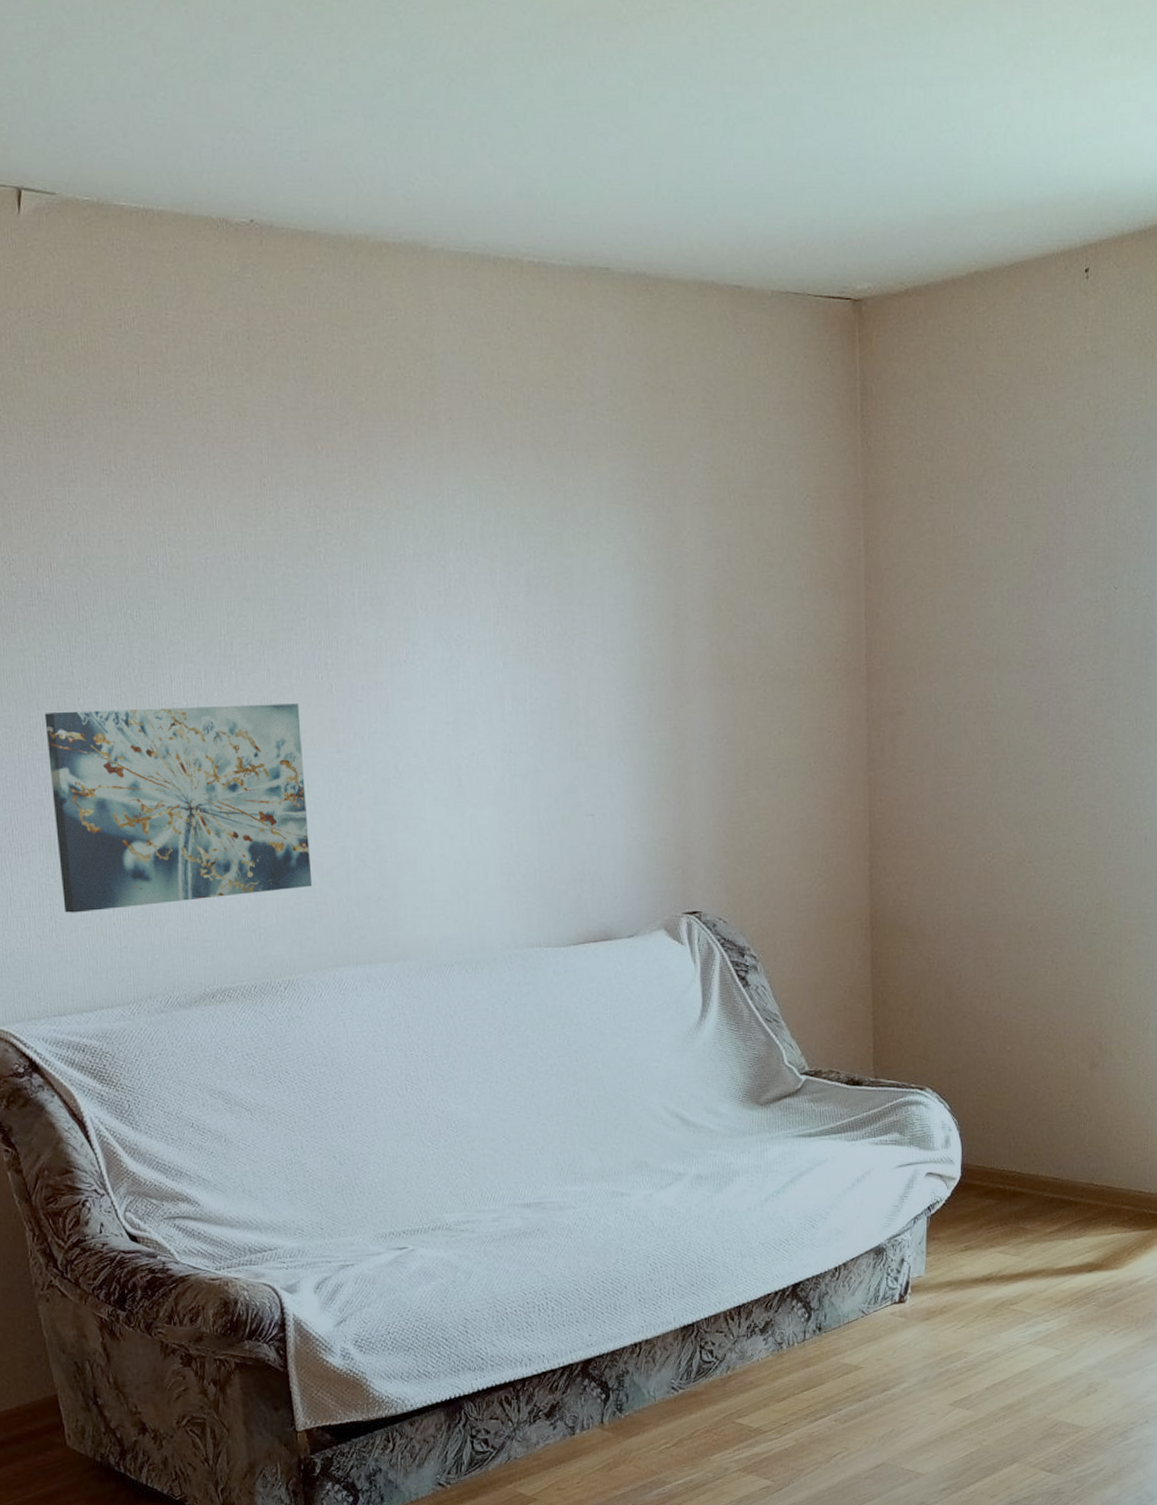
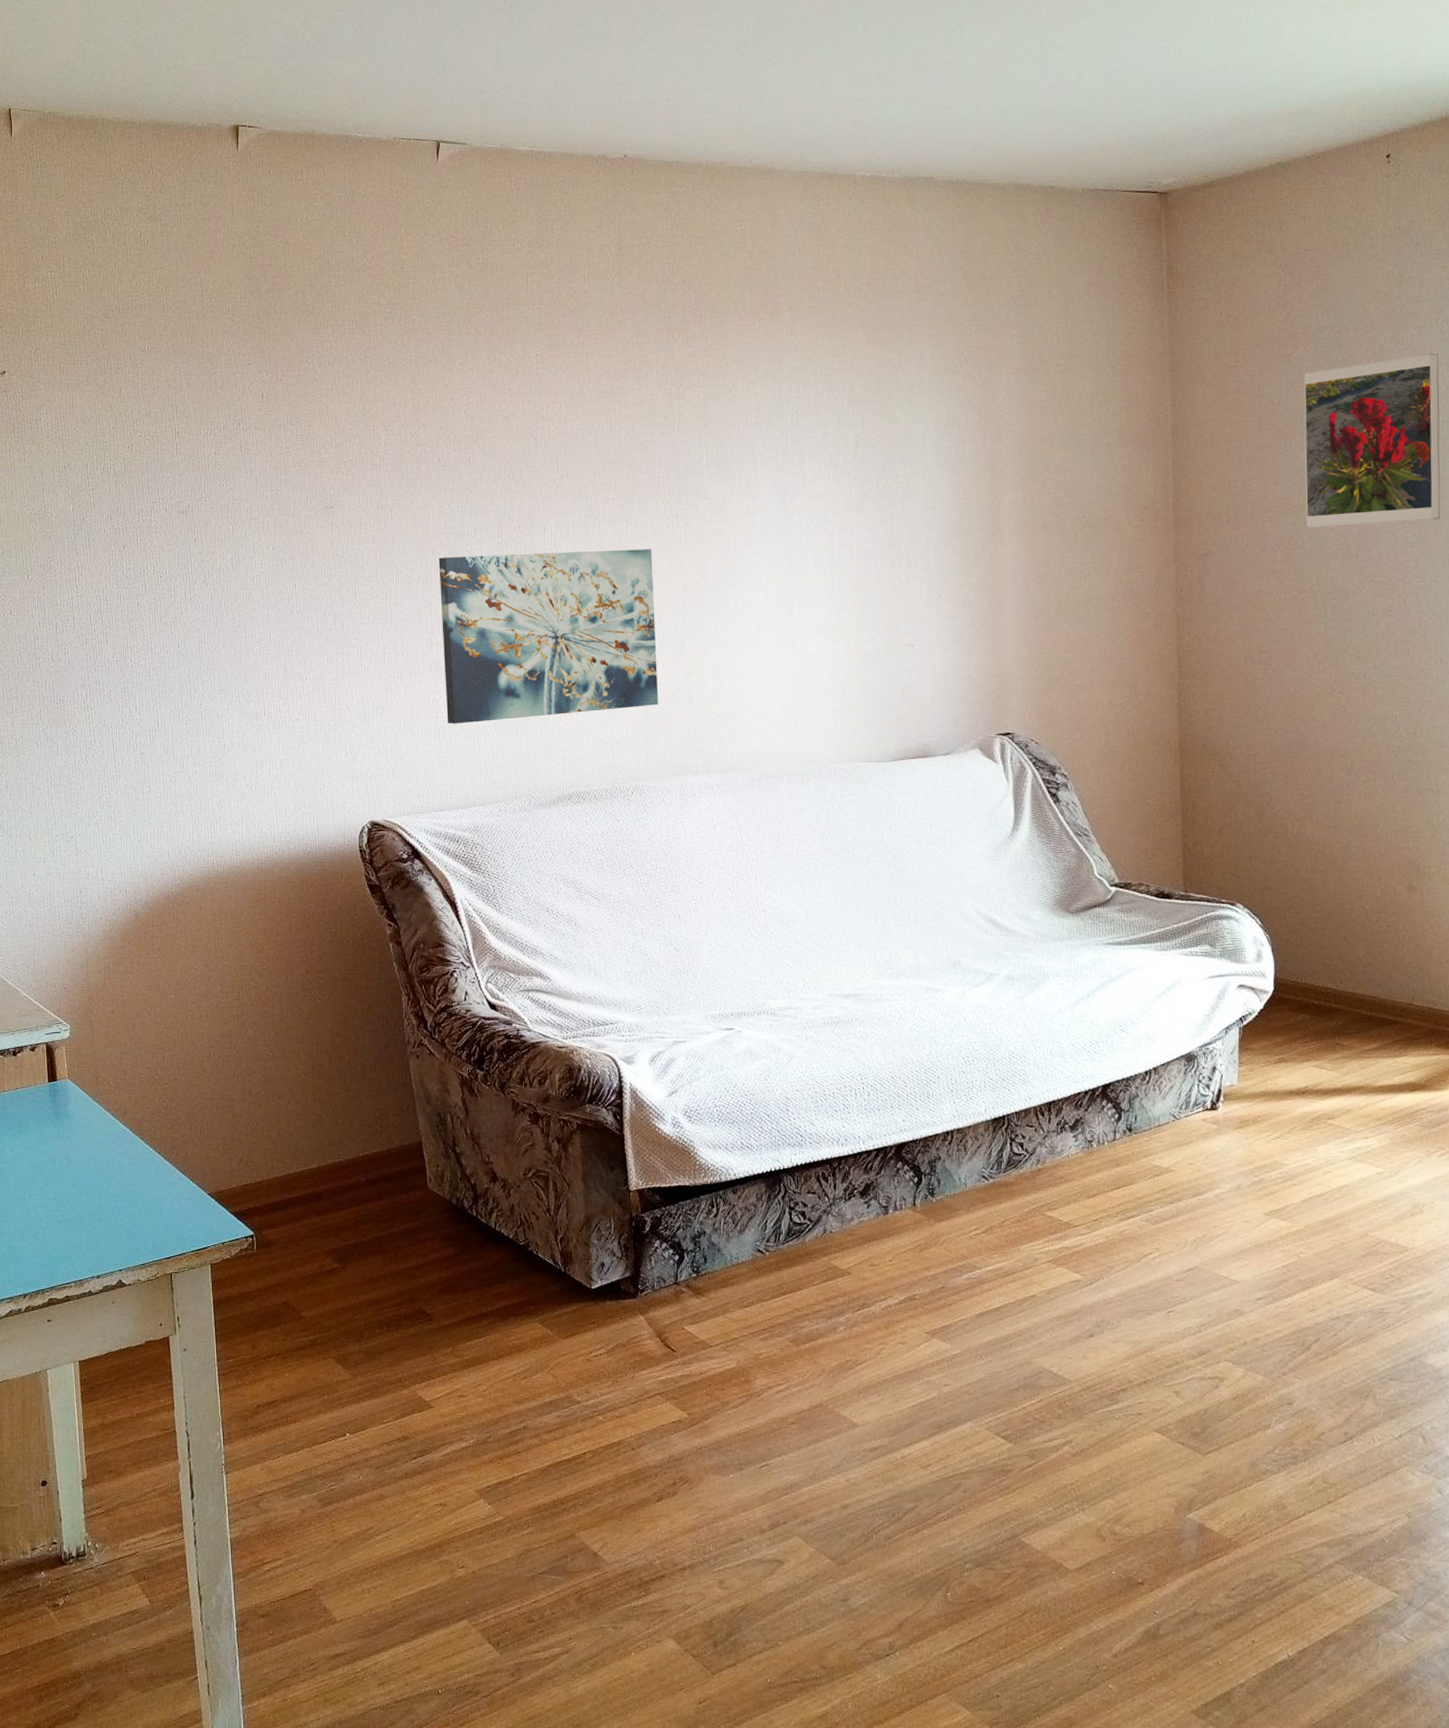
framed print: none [998,494,1132,685] -> present [1303,353,1441,529]

